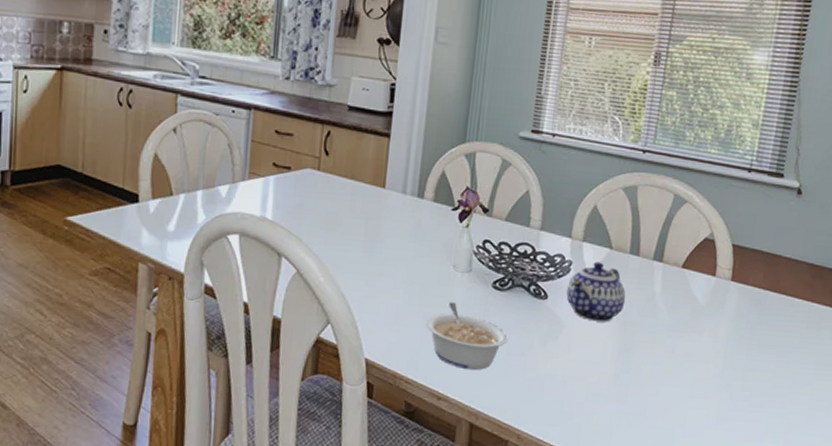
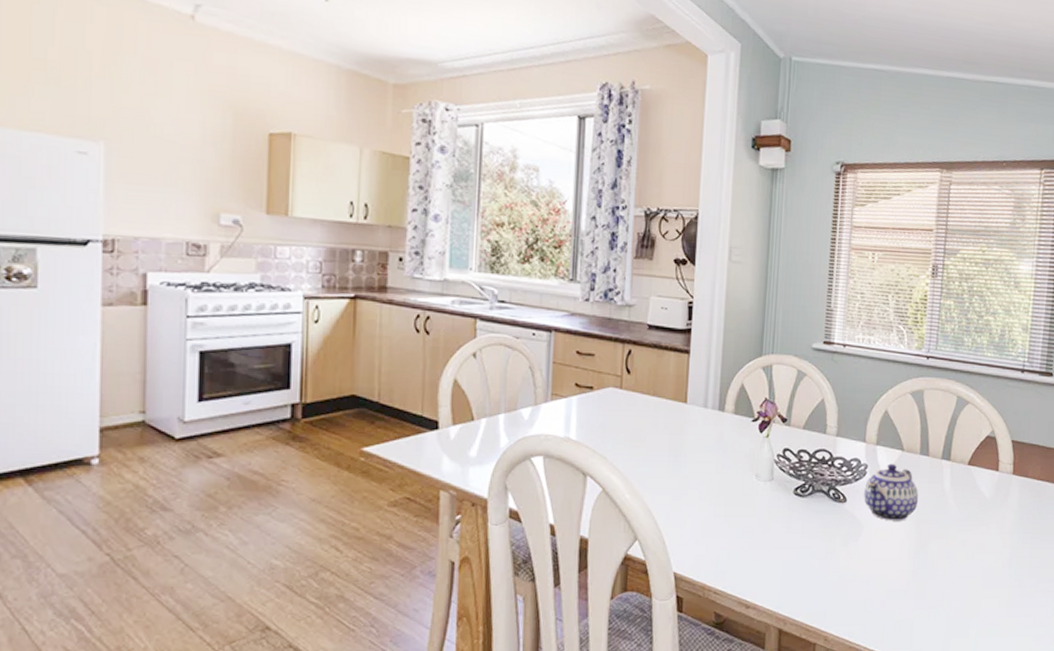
legume: present [426,302,508,370] -> none [732,511,811,576]

